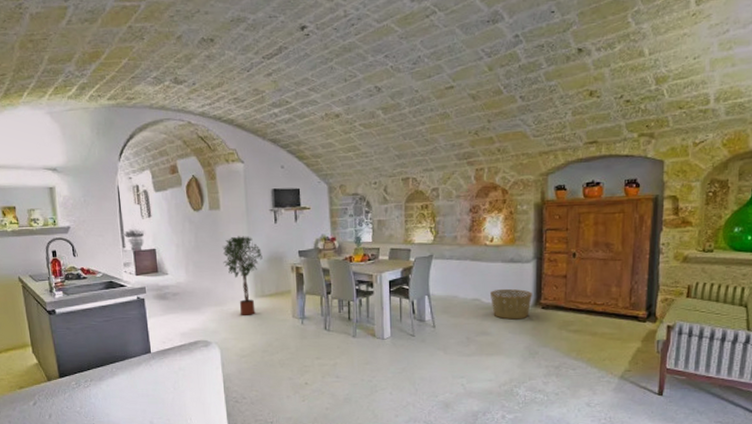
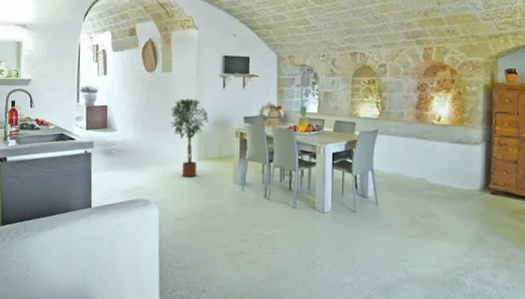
basket: present [489,288,532,320] -> none [436,170,481,204]

